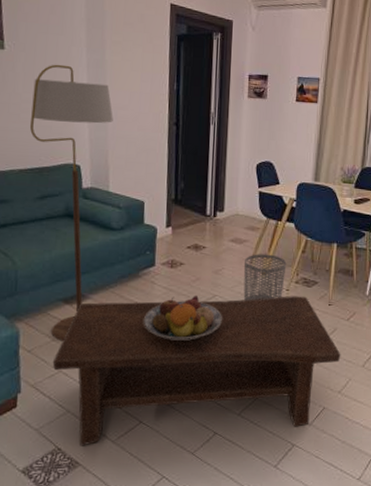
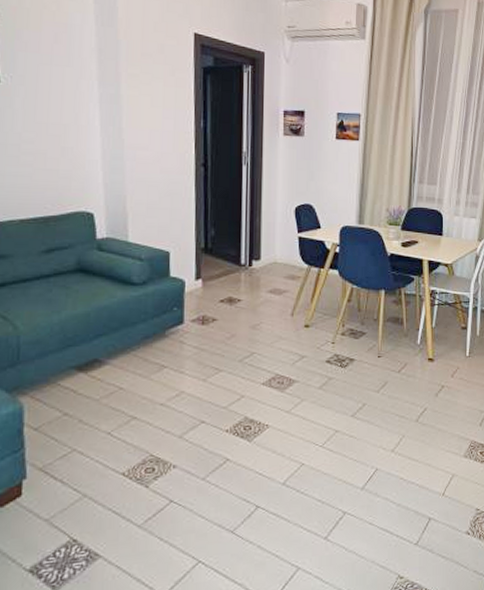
floor lamp: present [29,64,113,342] -> none [31,99,131,415]
coffee table: present [52,296,341,446] -> none [64,349,393,535]
fruit bowl: present [144,295,222,341] -> none [172,353,262,406]
waste bin: present [243,254,287,301] -> none [284,305,331,357]

